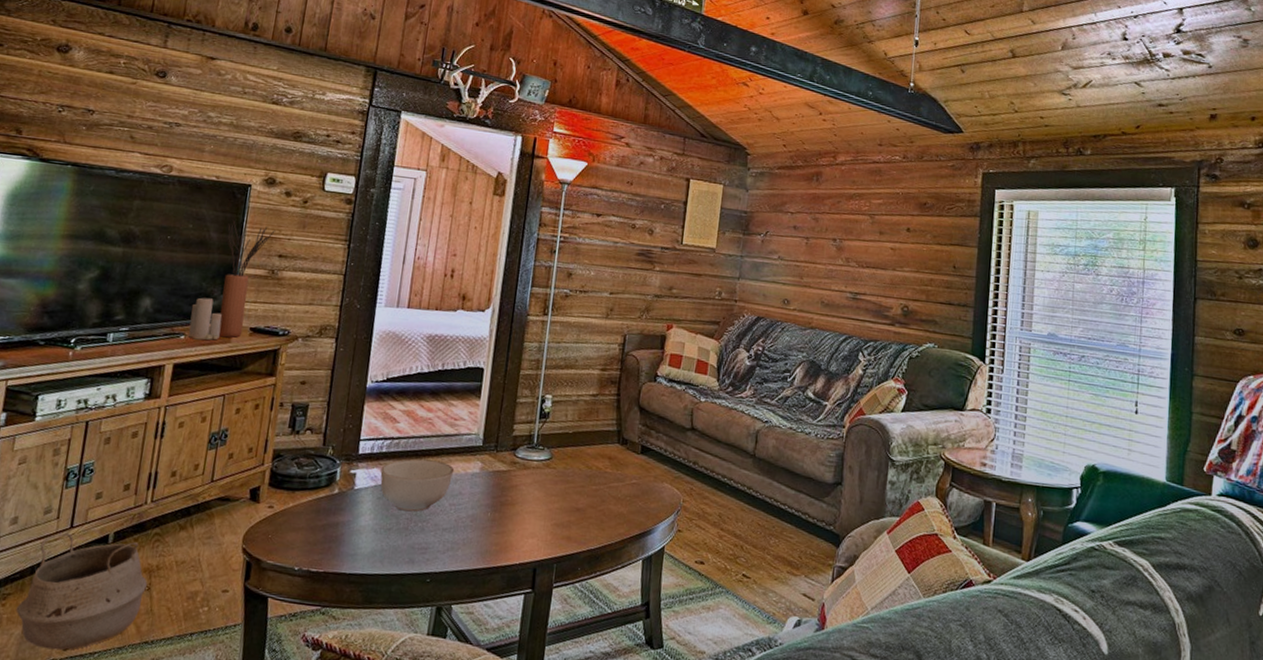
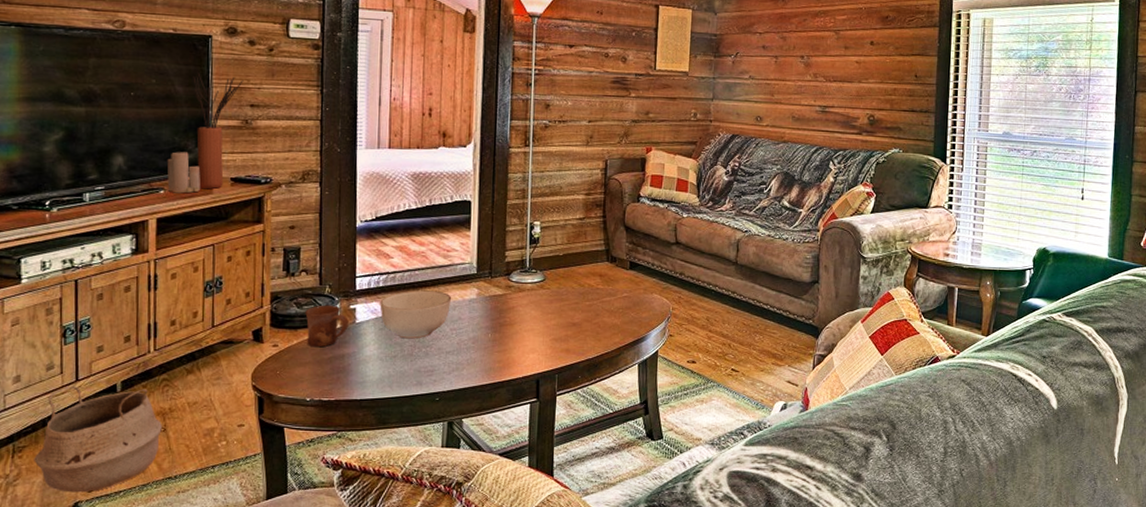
mug: none [303,467,348,513] -> present [305,305,349,348]

